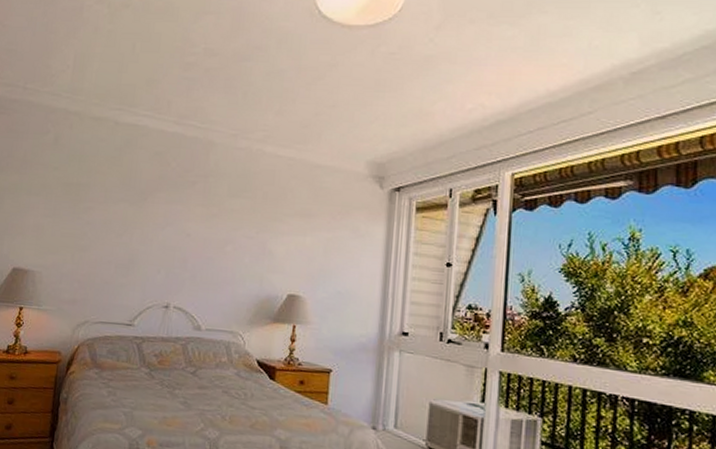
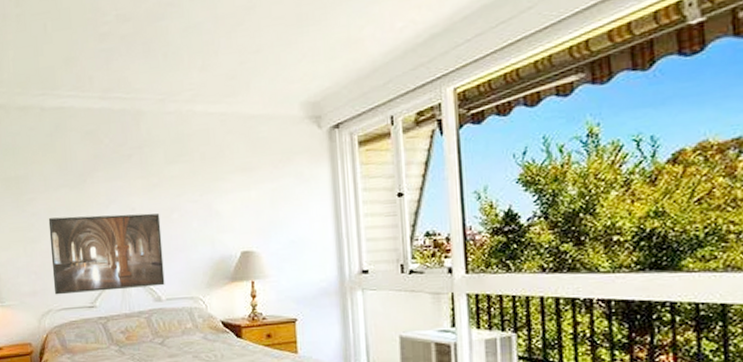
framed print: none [94,230,214,315] -> present [48,213,165,295]

